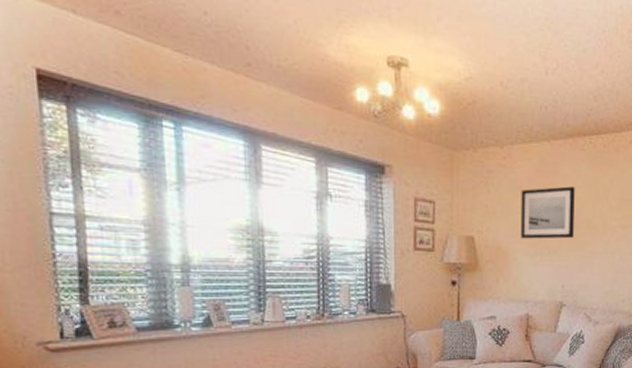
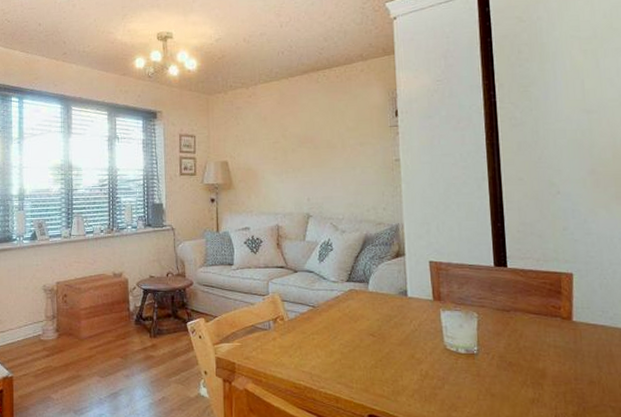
wall art: present [520,186,575,239] -> none [265,113,315,161]

